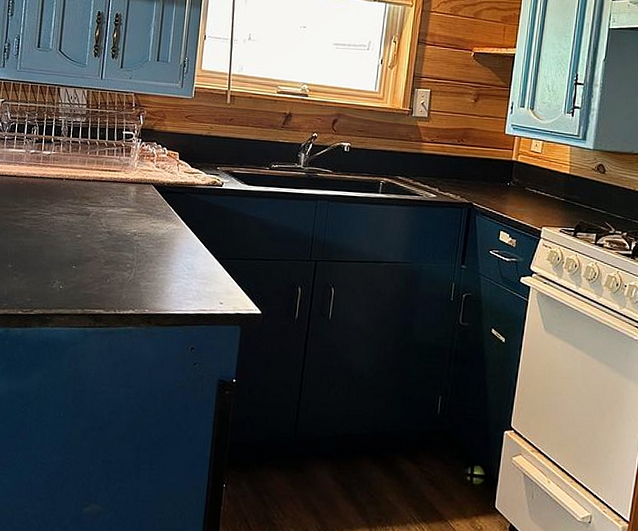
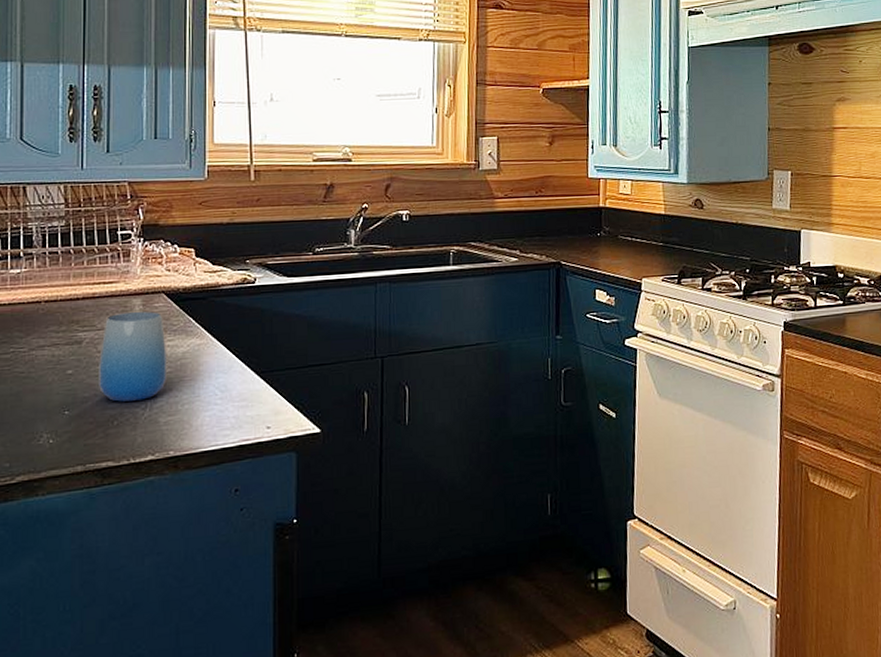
cup: none [99,196,151,266] -> present [99,311,168,402]

